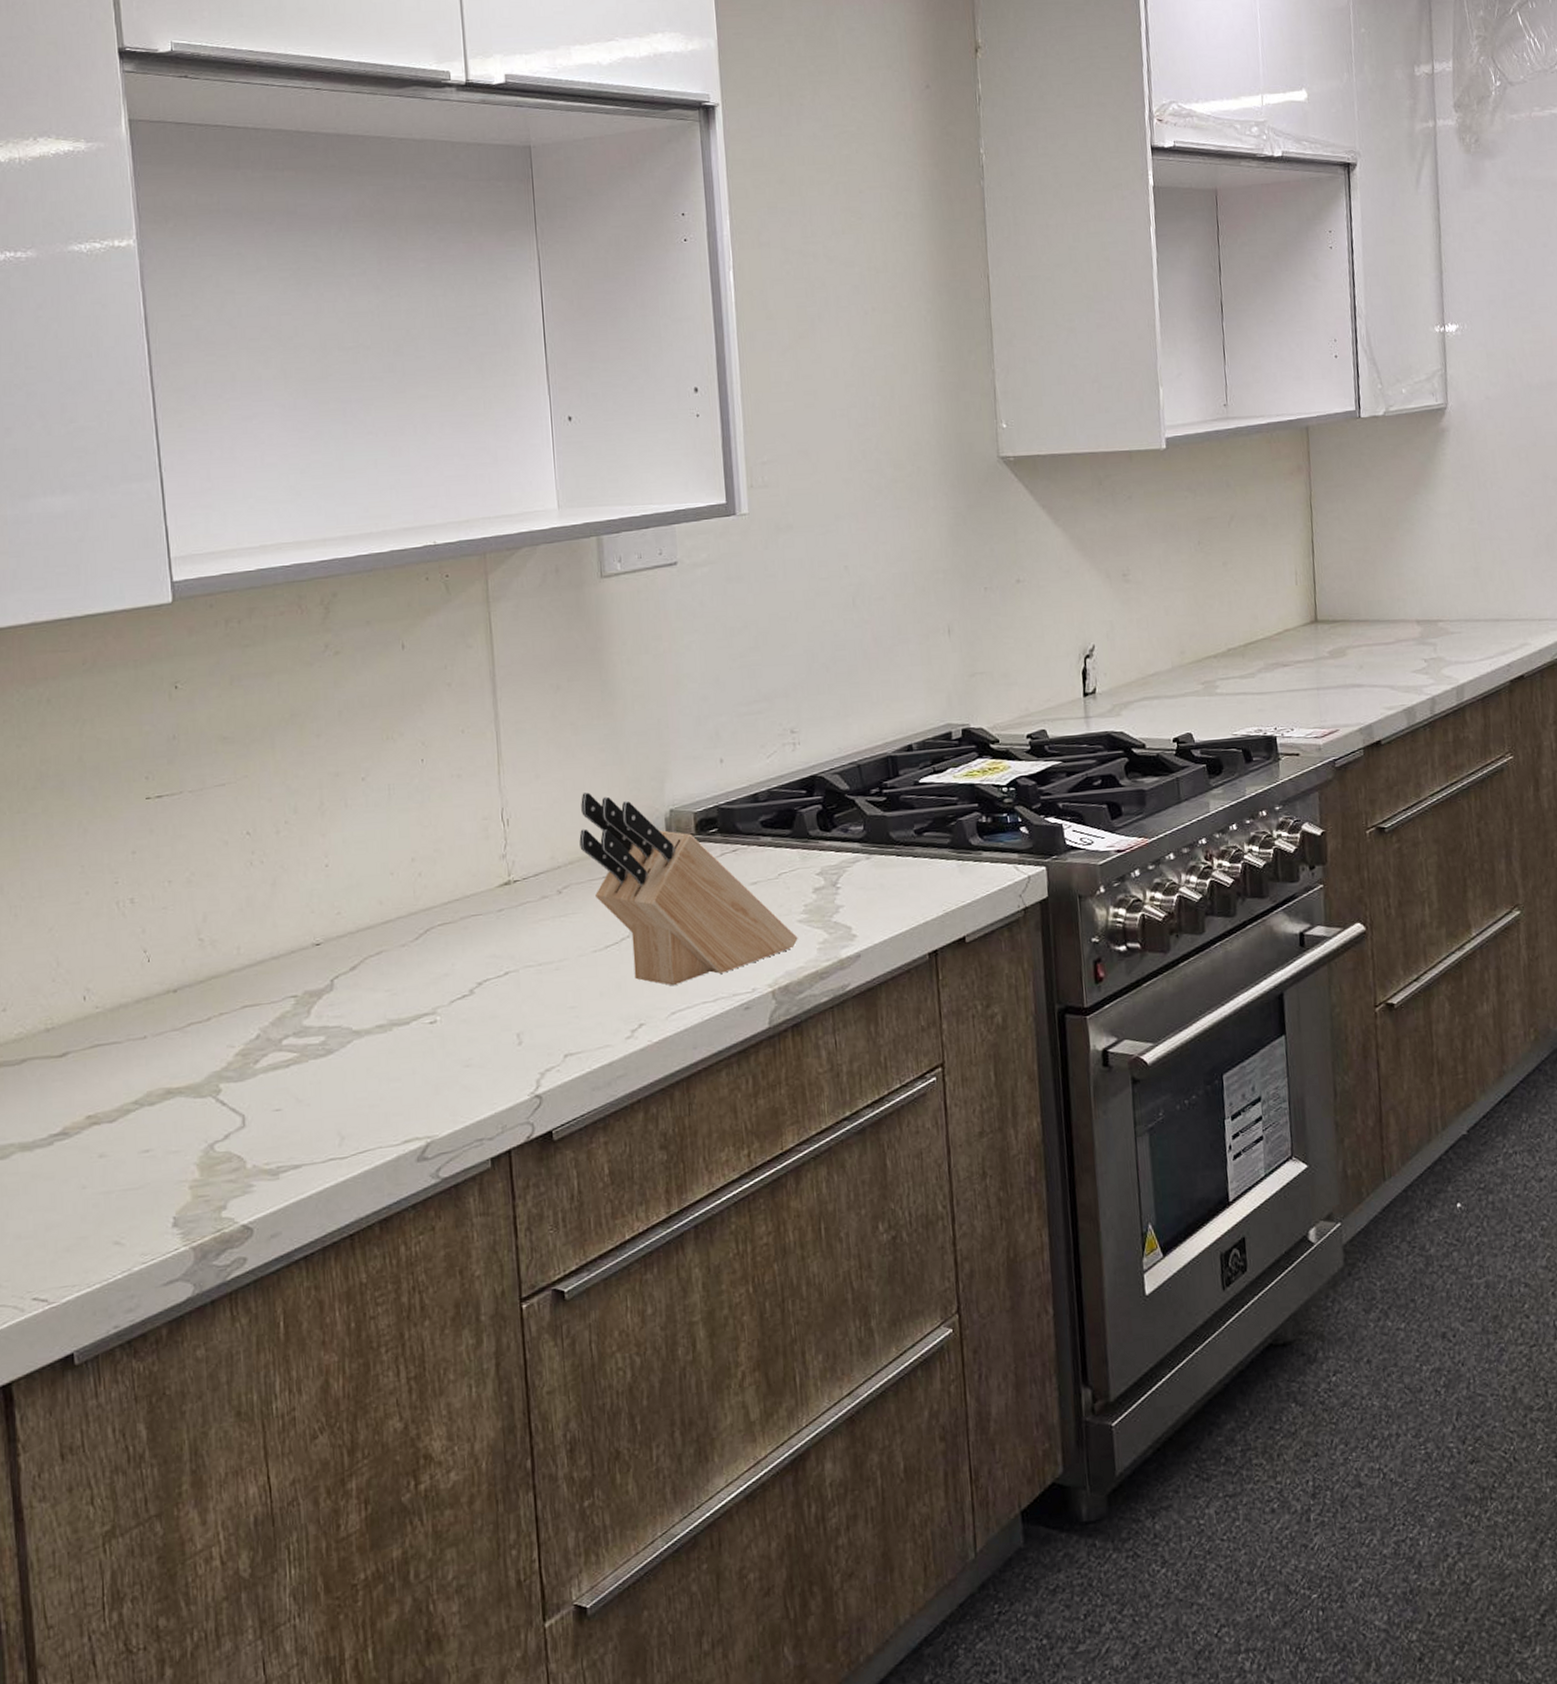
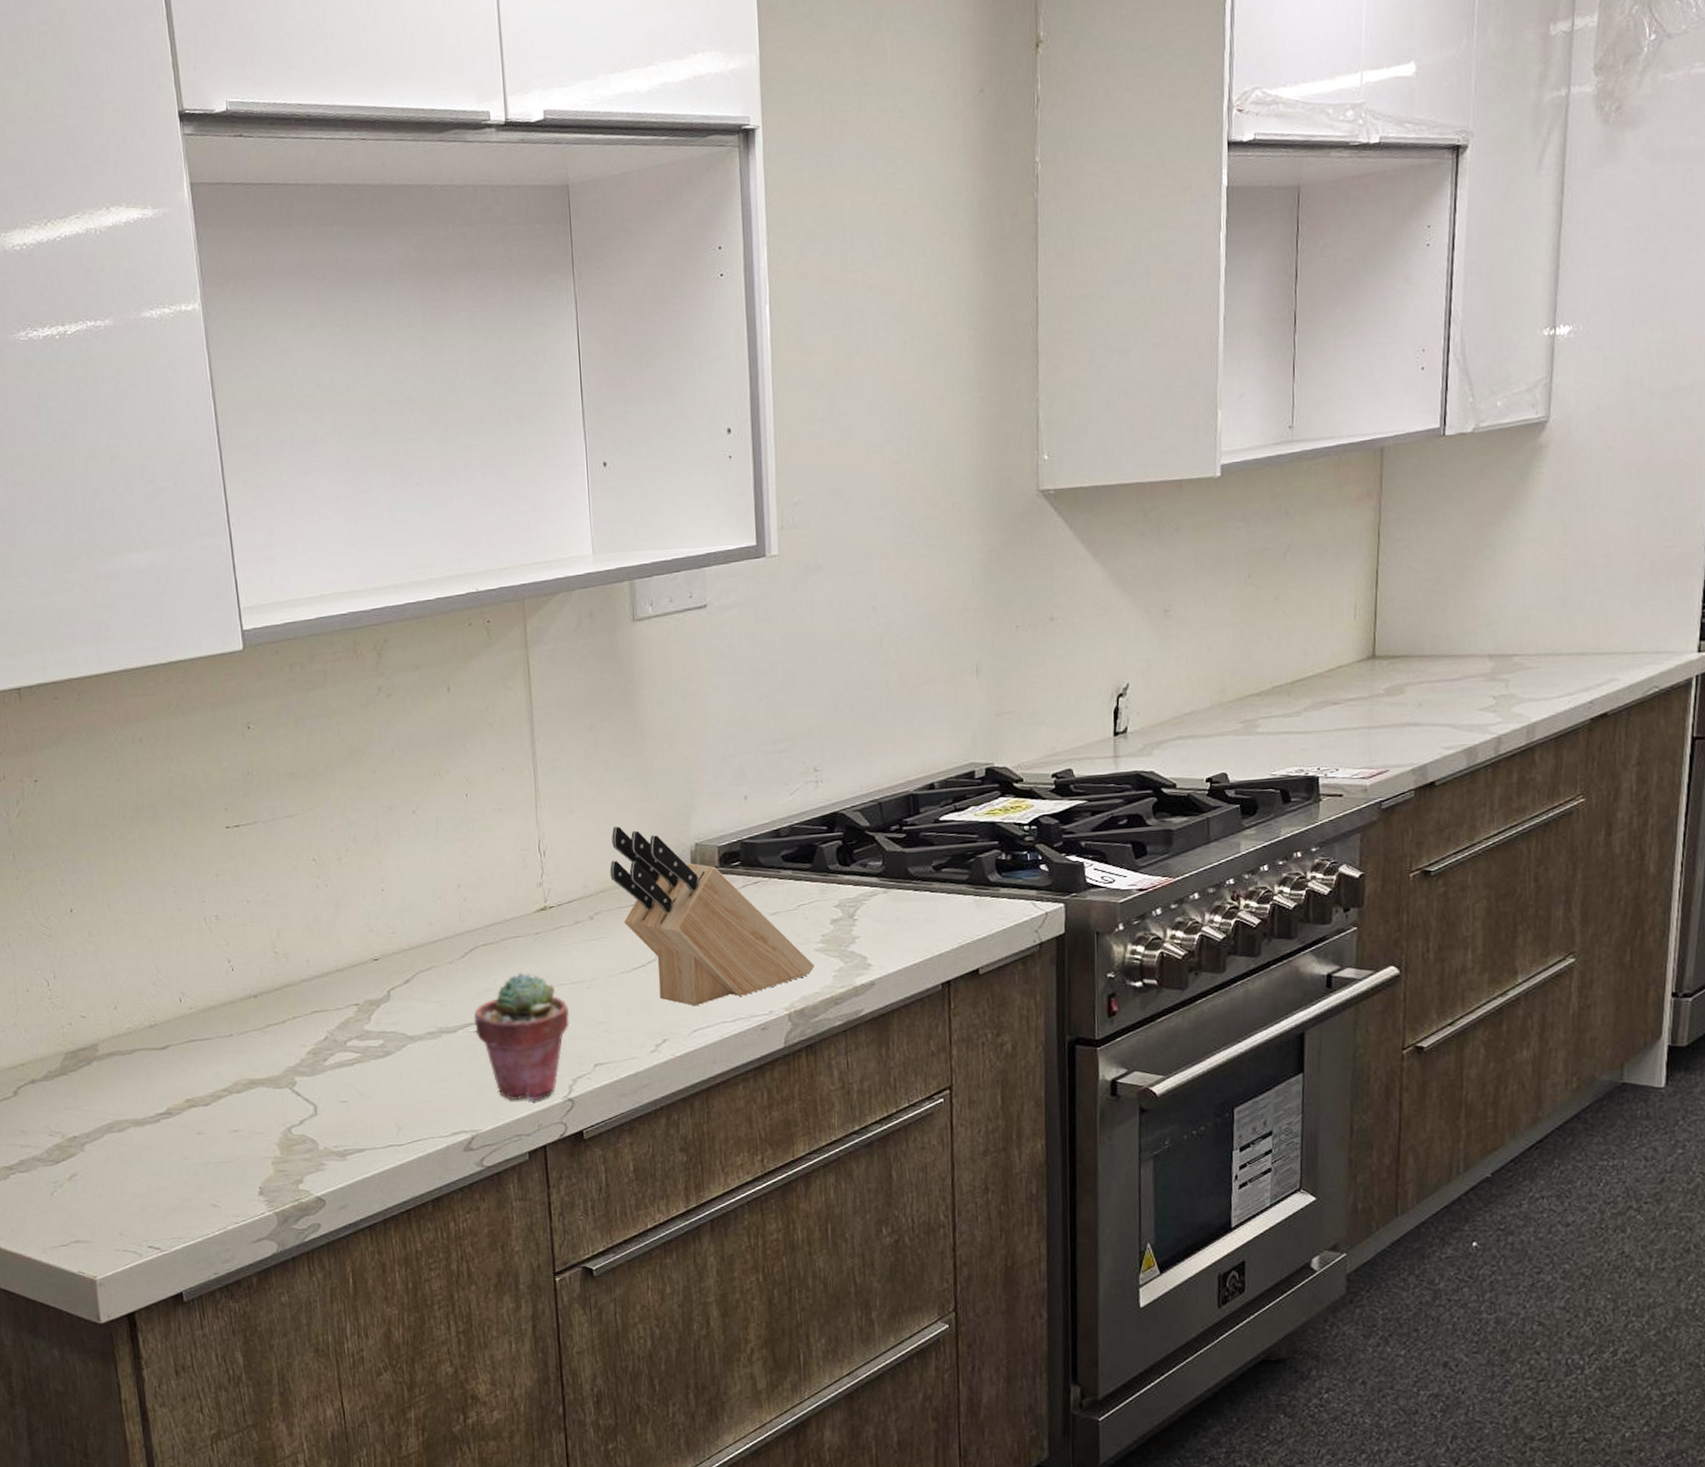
potted succulent: none [428,954,537,1100] -> present [473,973,570,1101]

